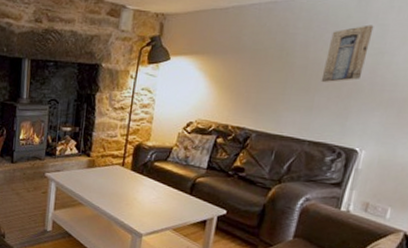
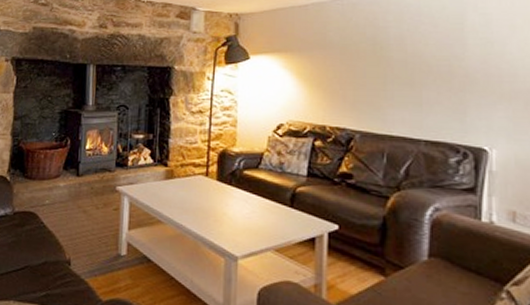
wall art: present [321,24,374,82] -> none [425,14,475,75]

